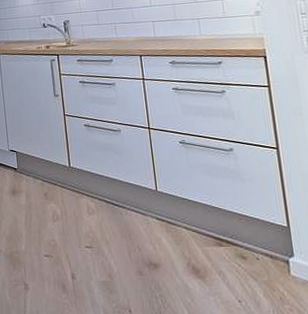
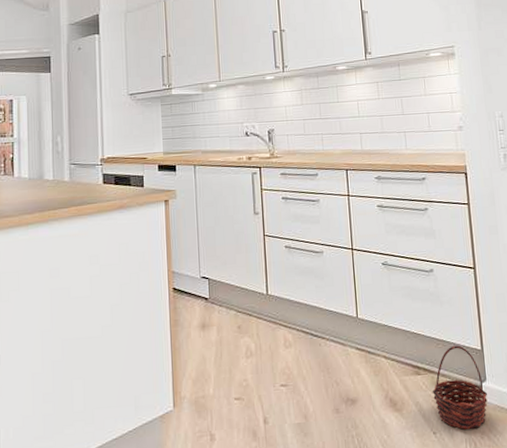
basket: none [236,221,296,301] -> present [433,345,488,430]

